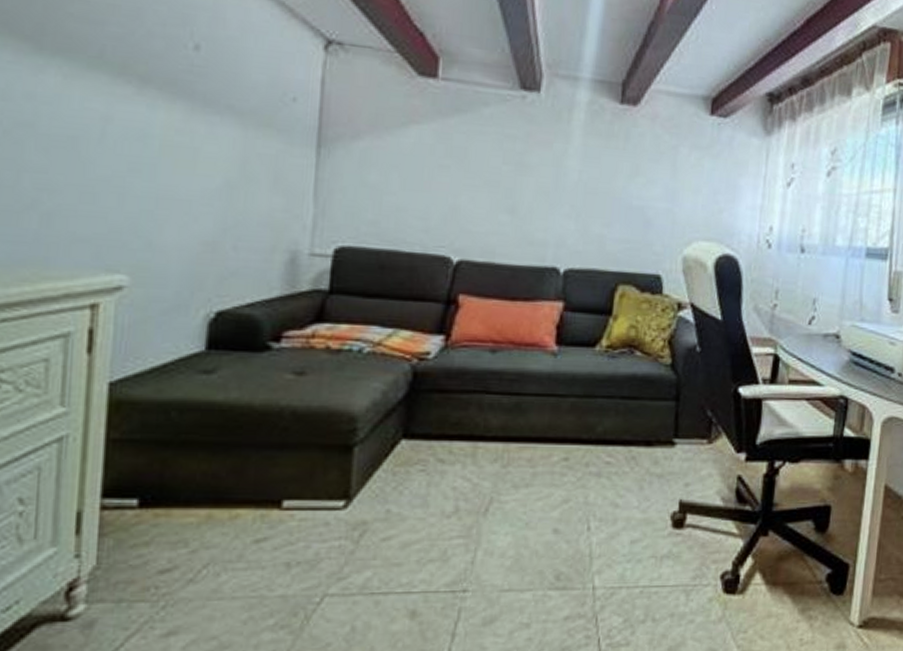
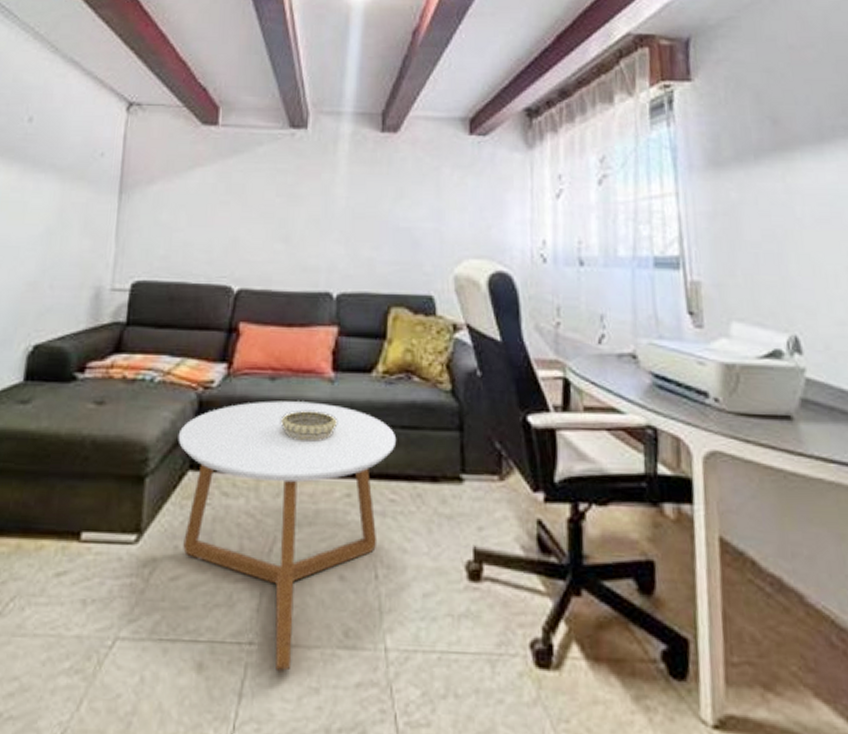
coffee table: none [390,372,616,612] -> present [178,400,397,671]
decorative bowl: none [500,382,559,411] -> present [280,411,338,442]

